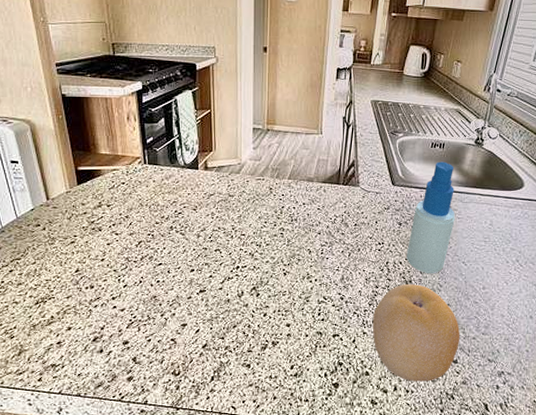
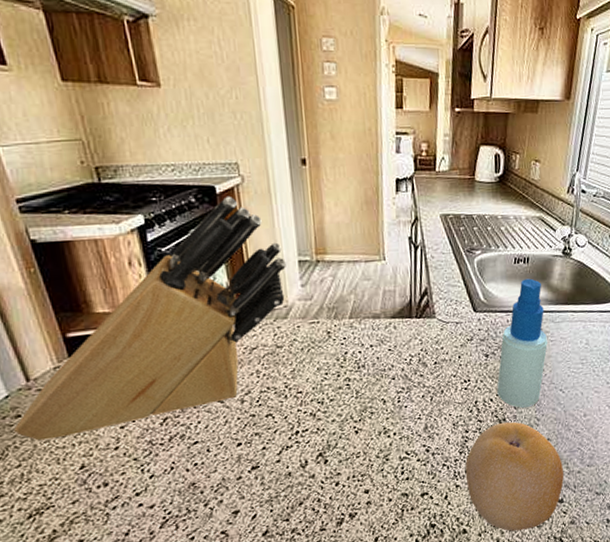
knife block: none [34,72,244,246] -> present [14,195,287,441]

